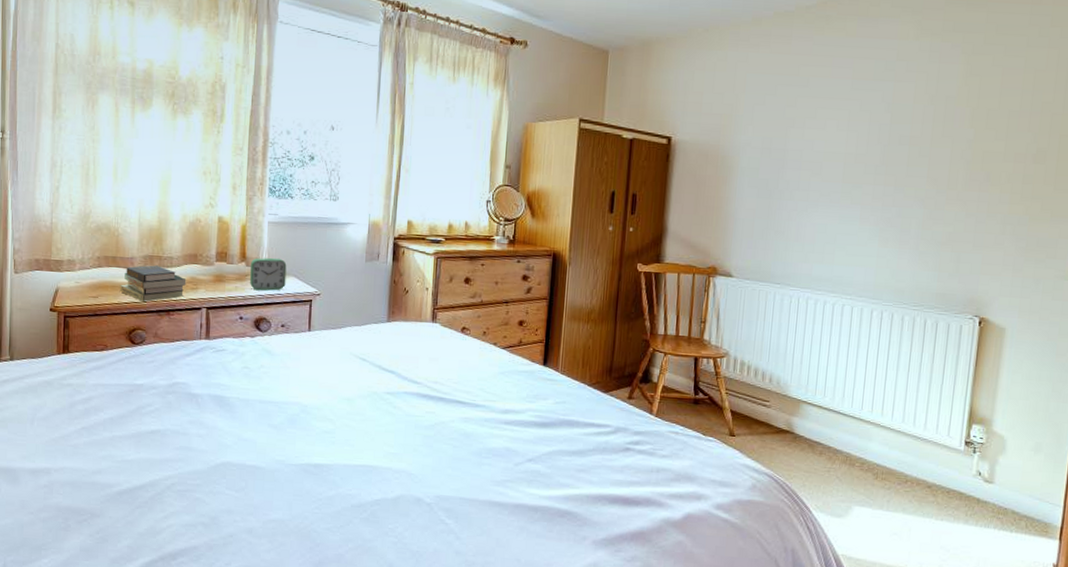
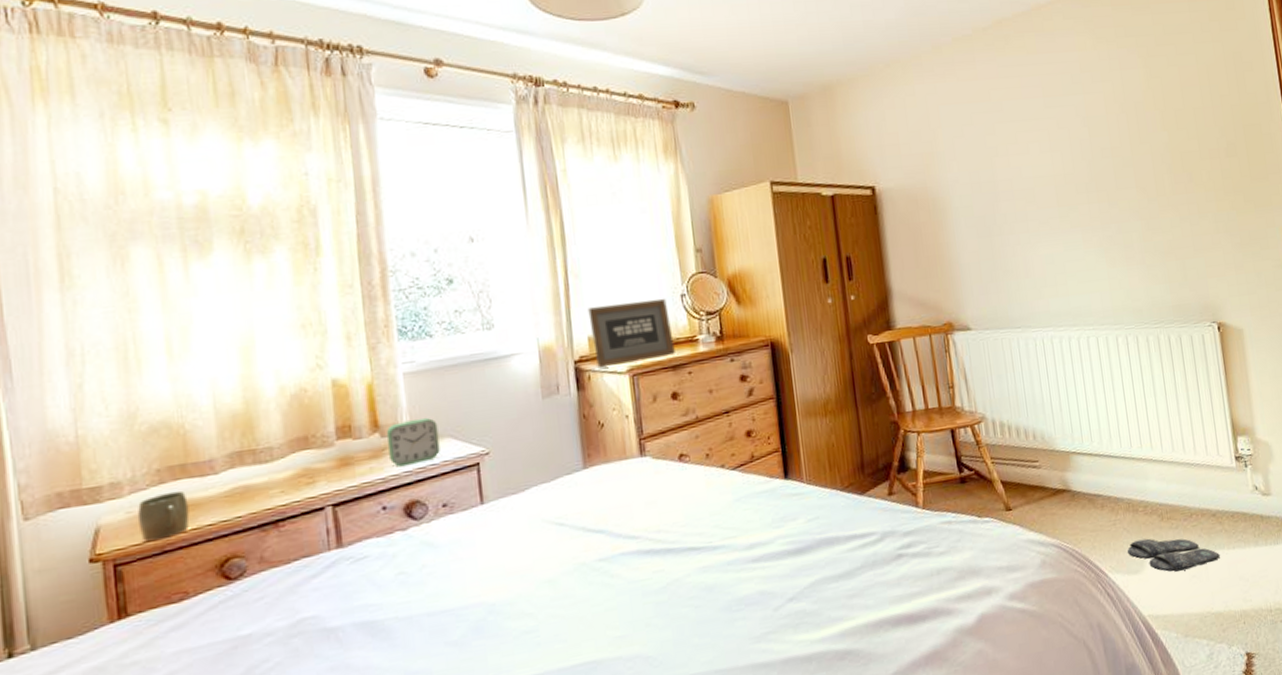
mug: none [82,274,115,306] -> present [137,490,190,543]
books: present [119,265,187,302] -> none [196,462,298,518]
picture frame: none [411,198,475,249] -> present [588,298,675,369]
slippers: none [836,489,926,527] -> present [1128,538,1220,572]

